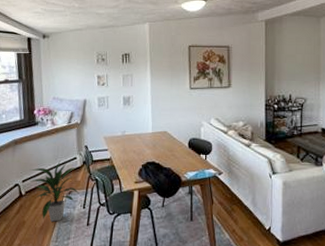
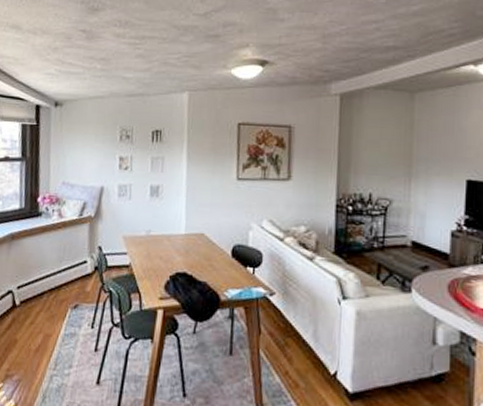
indoor plant: present [30,160,80,222] -> none [26,263,88,344]

